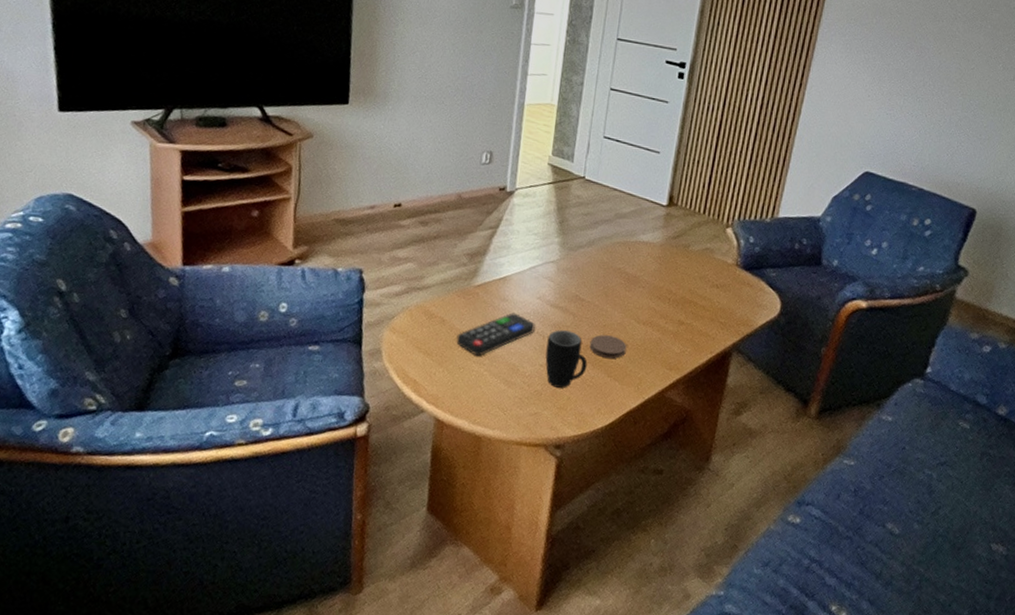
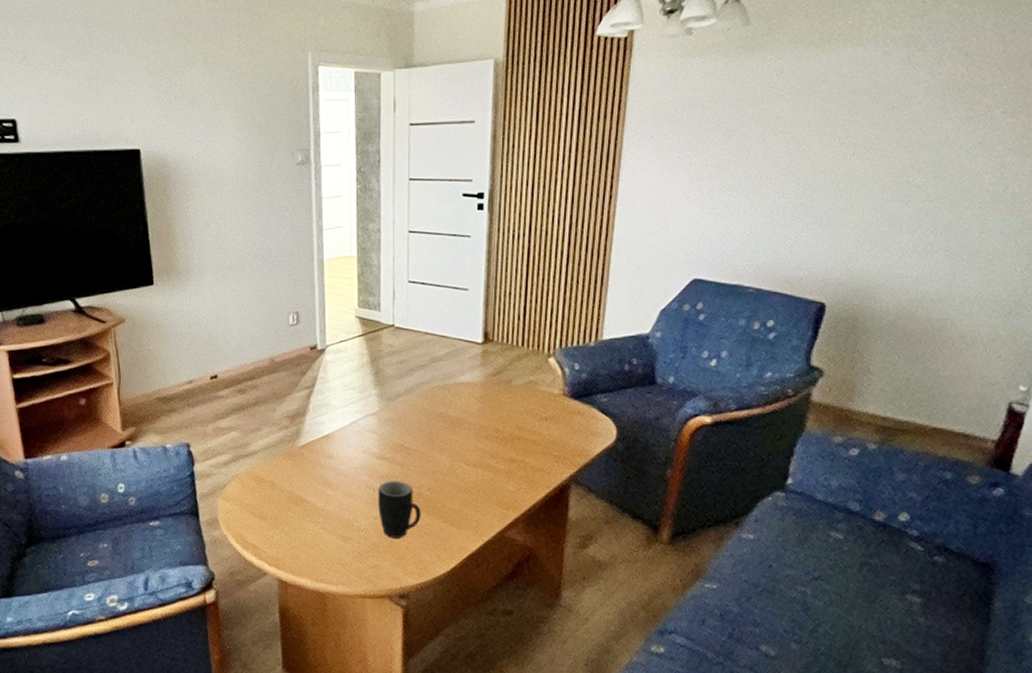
remote control: present [456,313,535,356] -> none [288,469,364,515]
coaster: present [589,335,627,359] -> none [421,481,459,504]

